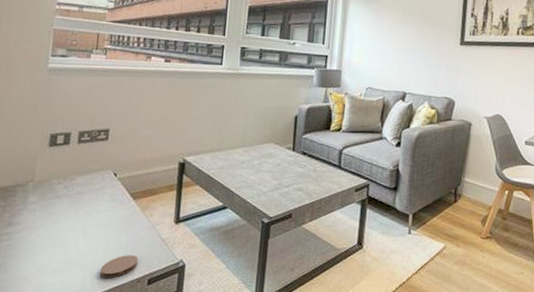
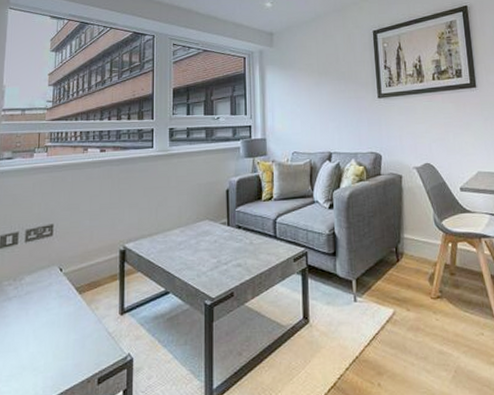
coaster: present [99,255,139,279] -> none [51,353,87,381]

